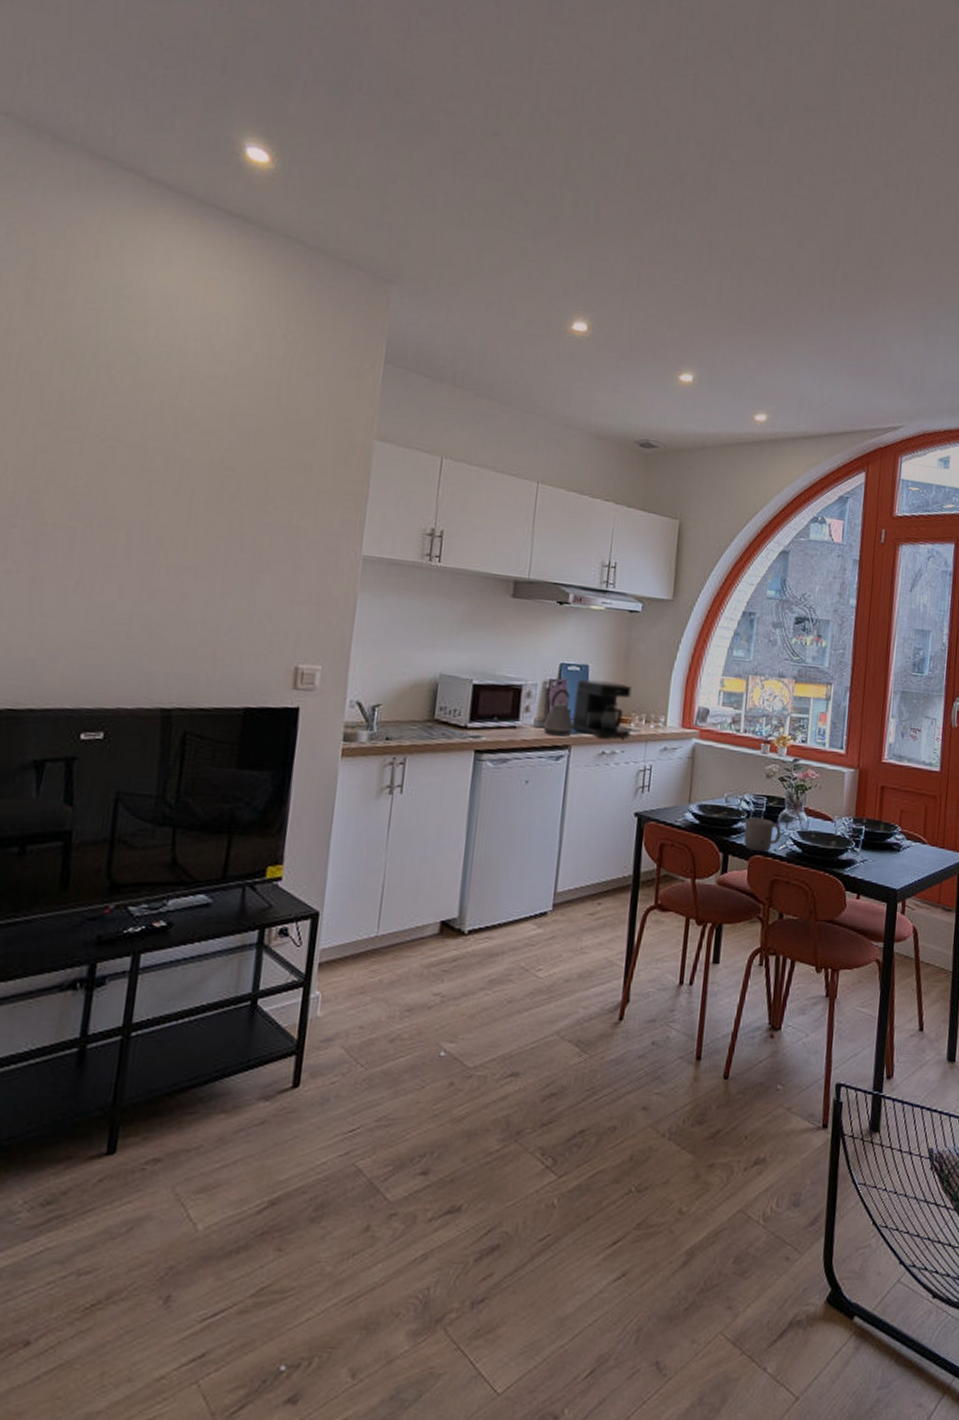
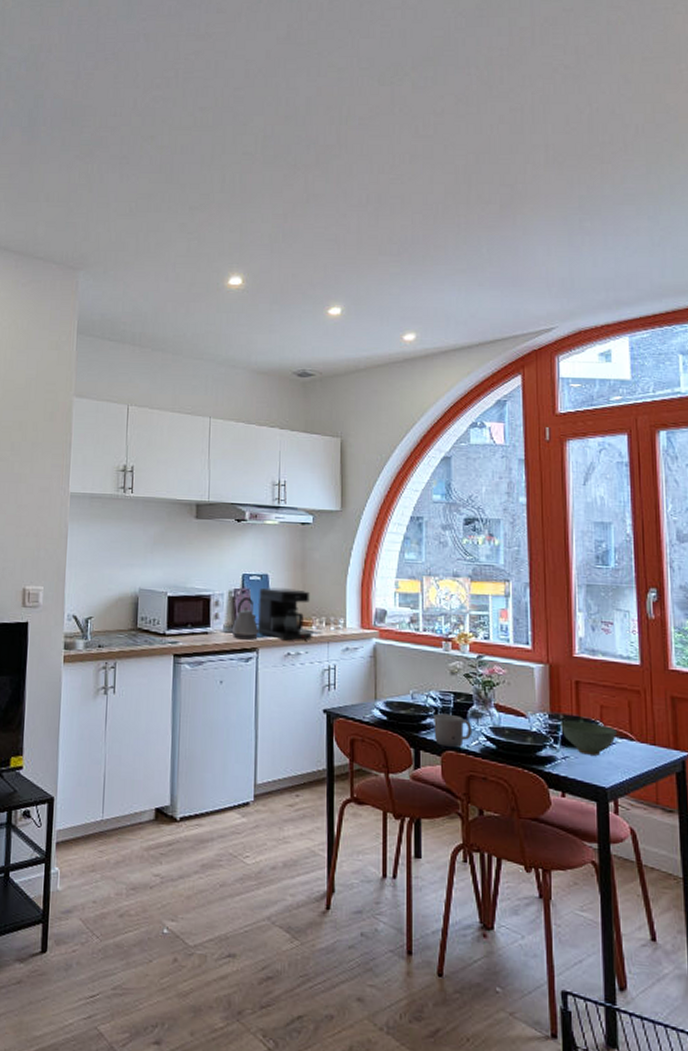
bowl: none [862,824,913,859] -> present [559,720,618,756]

